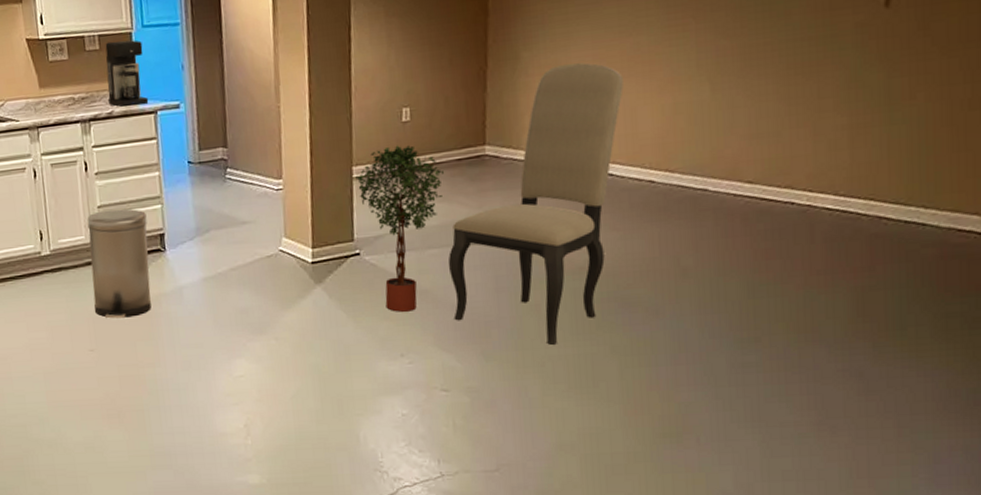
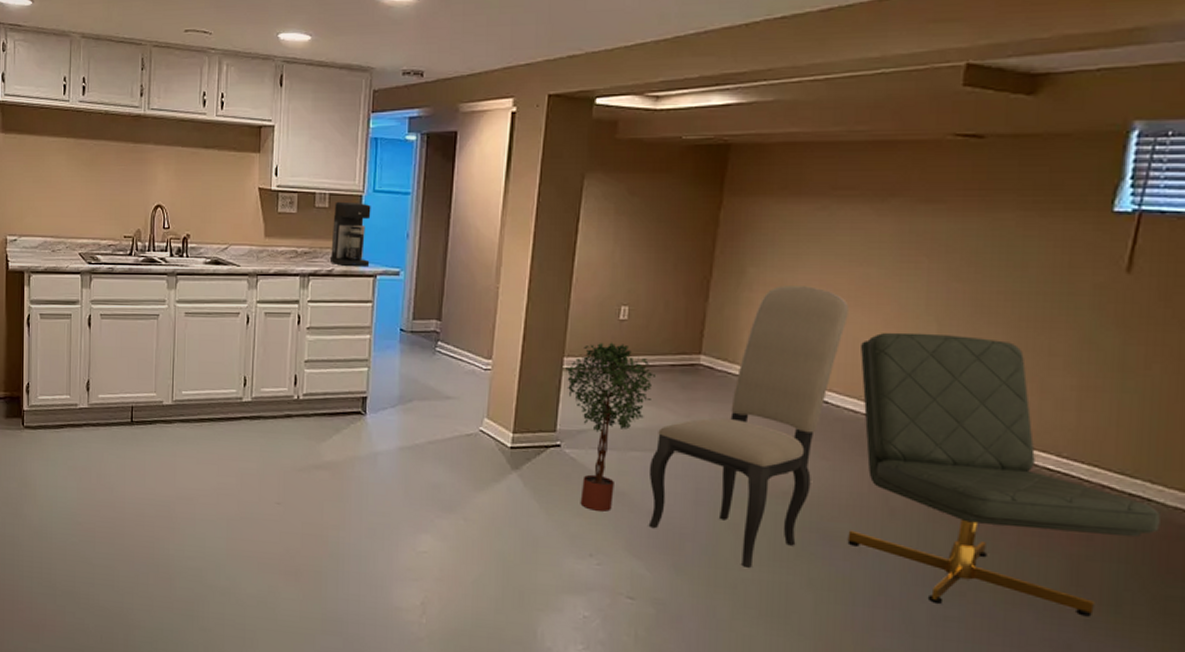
pedal bin: present [87,208,152,319] -> none [288,365,352,476]
dining chair: none [639,90,936,352] -> present [847,332,1161,617]

